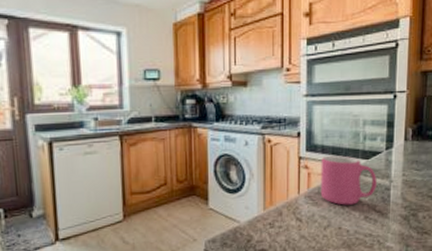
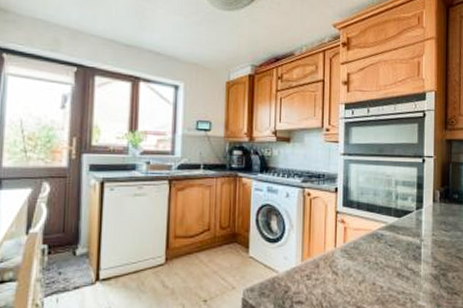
mug: present [320,156,377,205] -> none [356,212,408,261]

